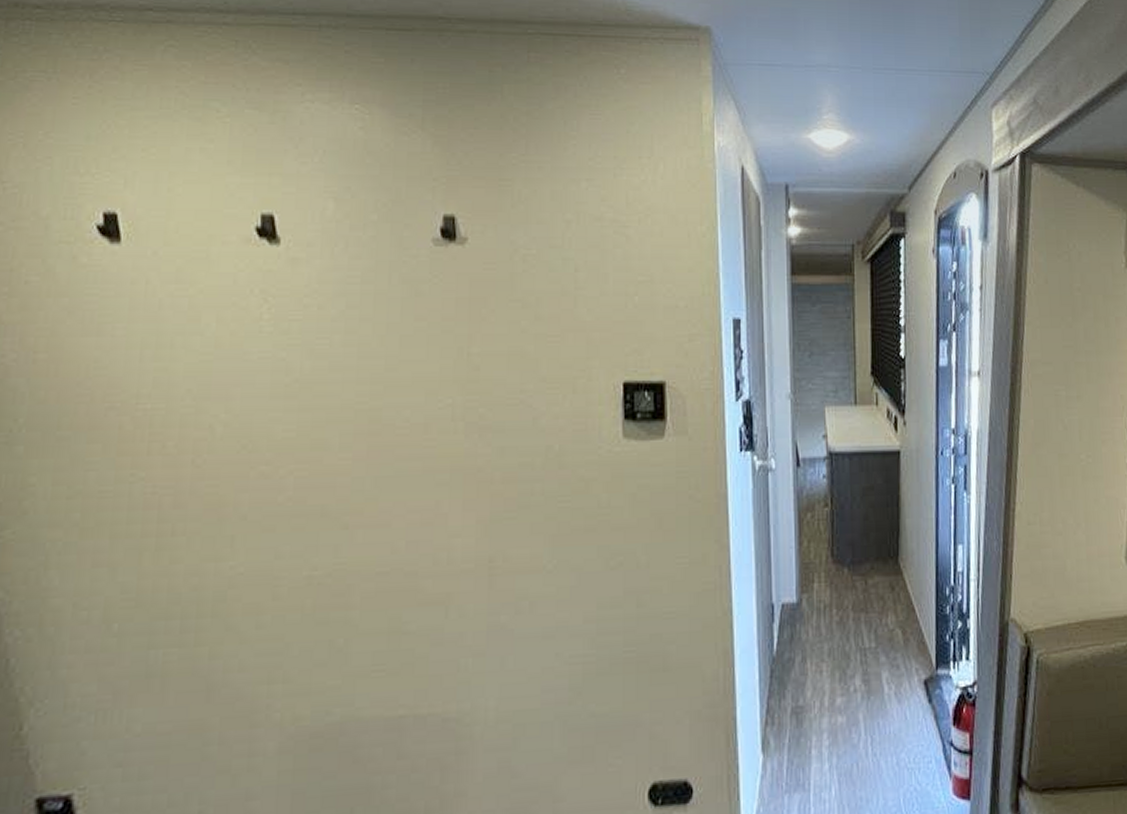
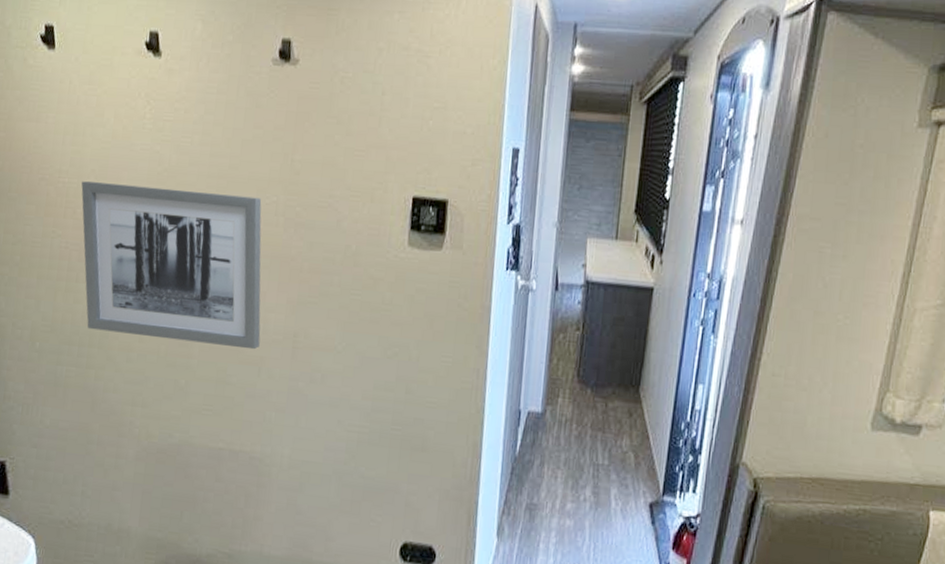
wall art: none [172,402,445,595] -> present [81,181,262,350]

